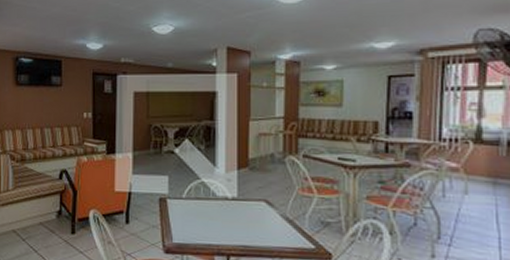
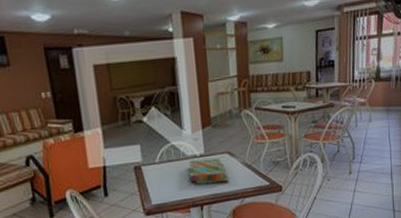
board game: none [218,203,264,235] -> present [189,158,229,185]

